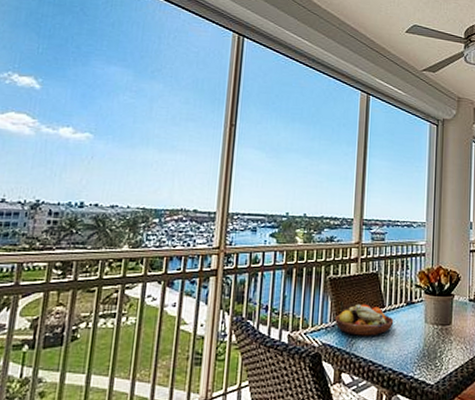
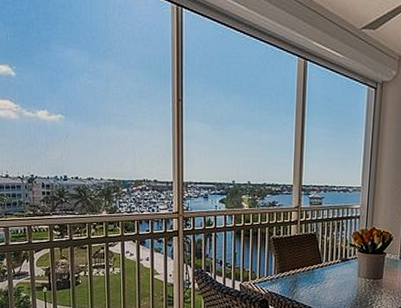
fruit bowl: present [334,303,394,336] -> none [278,260,330,287]

